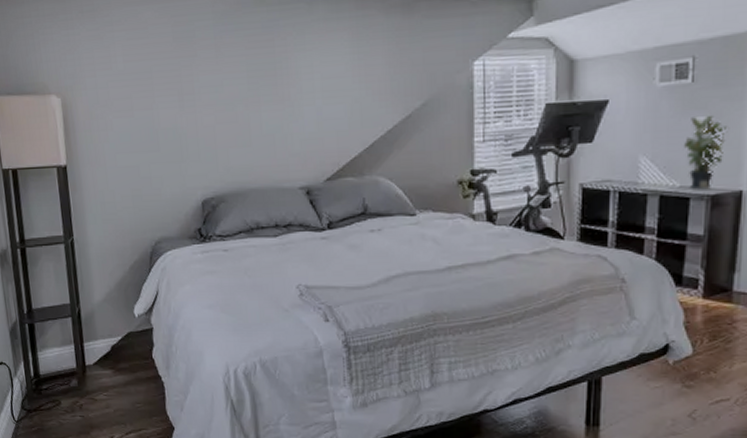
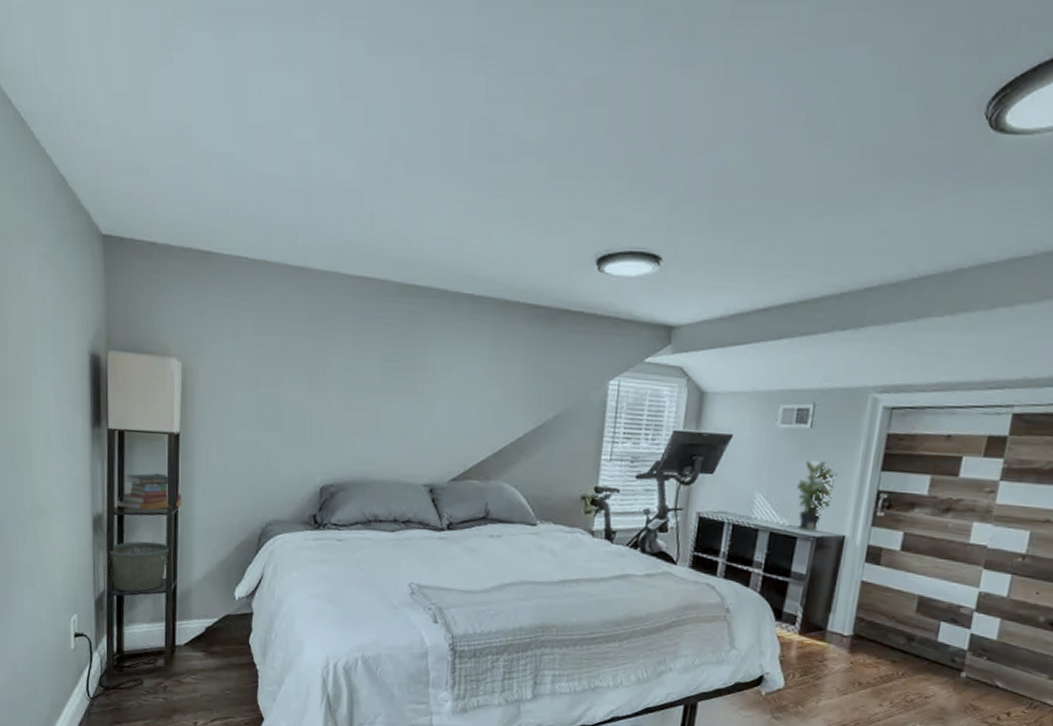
basket: none [13,270,71,319] -> present [106,541,170,592]
books: none [17,205,77,243] -> present [116,473,182,511]

